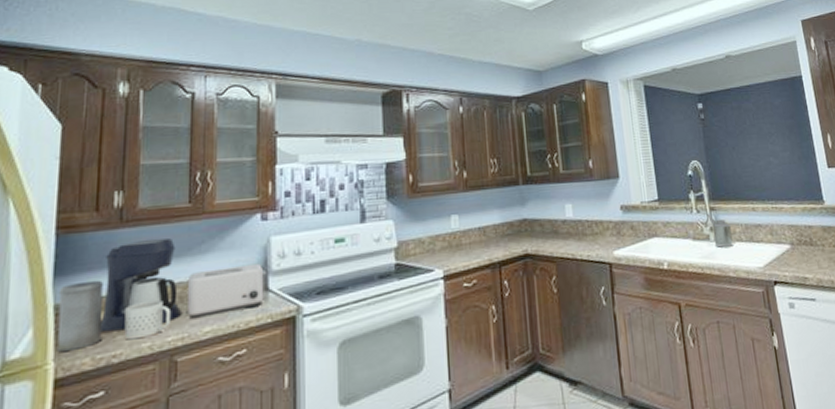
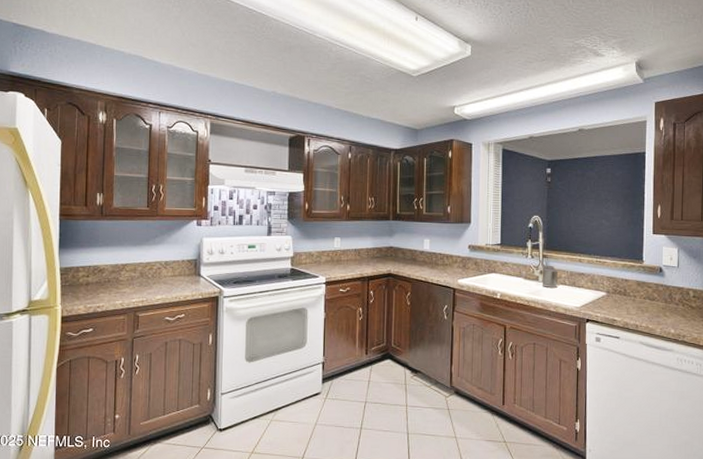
canister: present [56,280,103,353] -> none [62,254,91,300]
coffee maker: present [100,238,183,333] -> none [89,230,142,291]
mug: present [124,299,172,341] -> none [105,272,135,298]
toaster: present [186,263,268,320] -> none [145,256,200,290]

